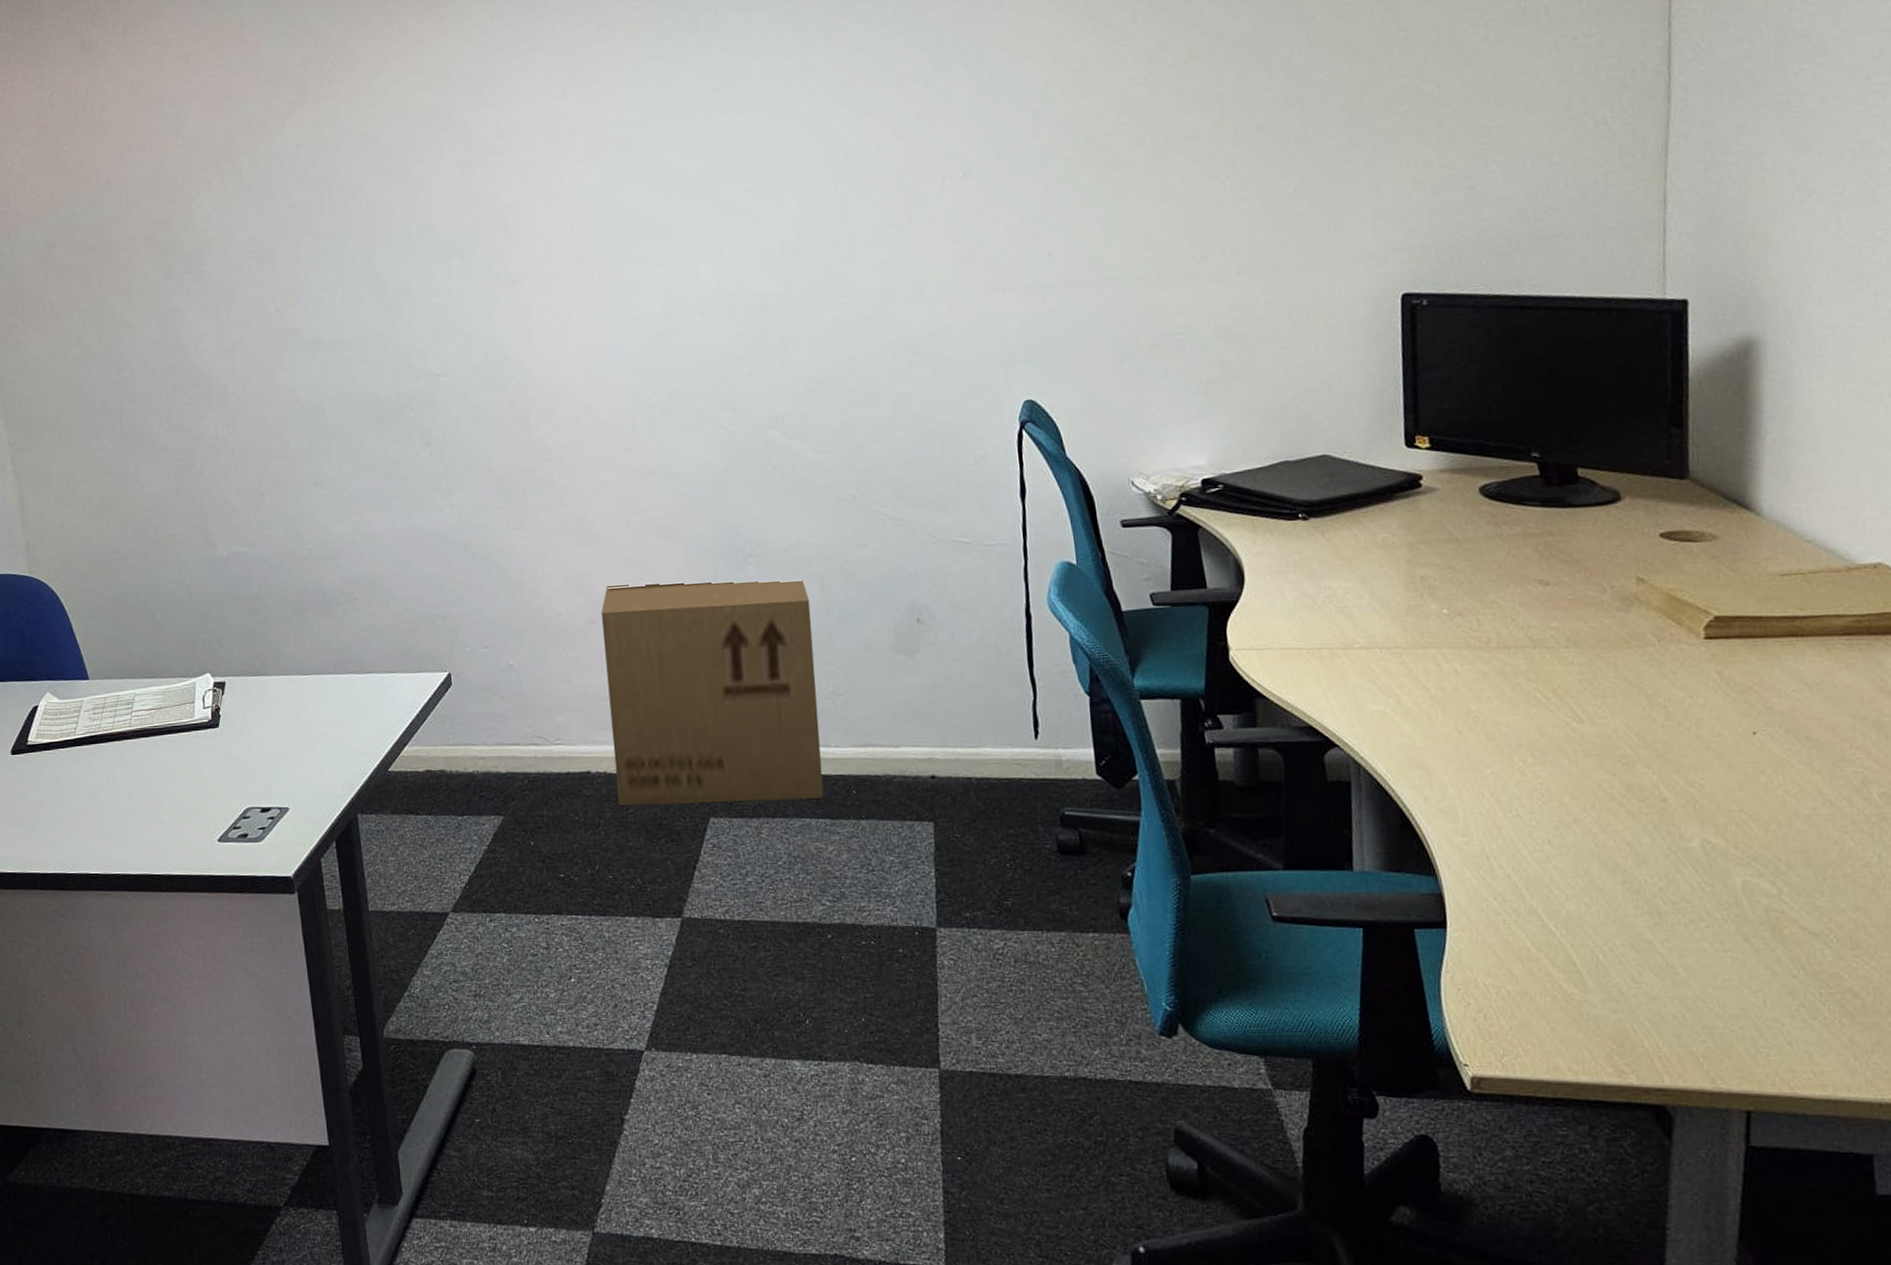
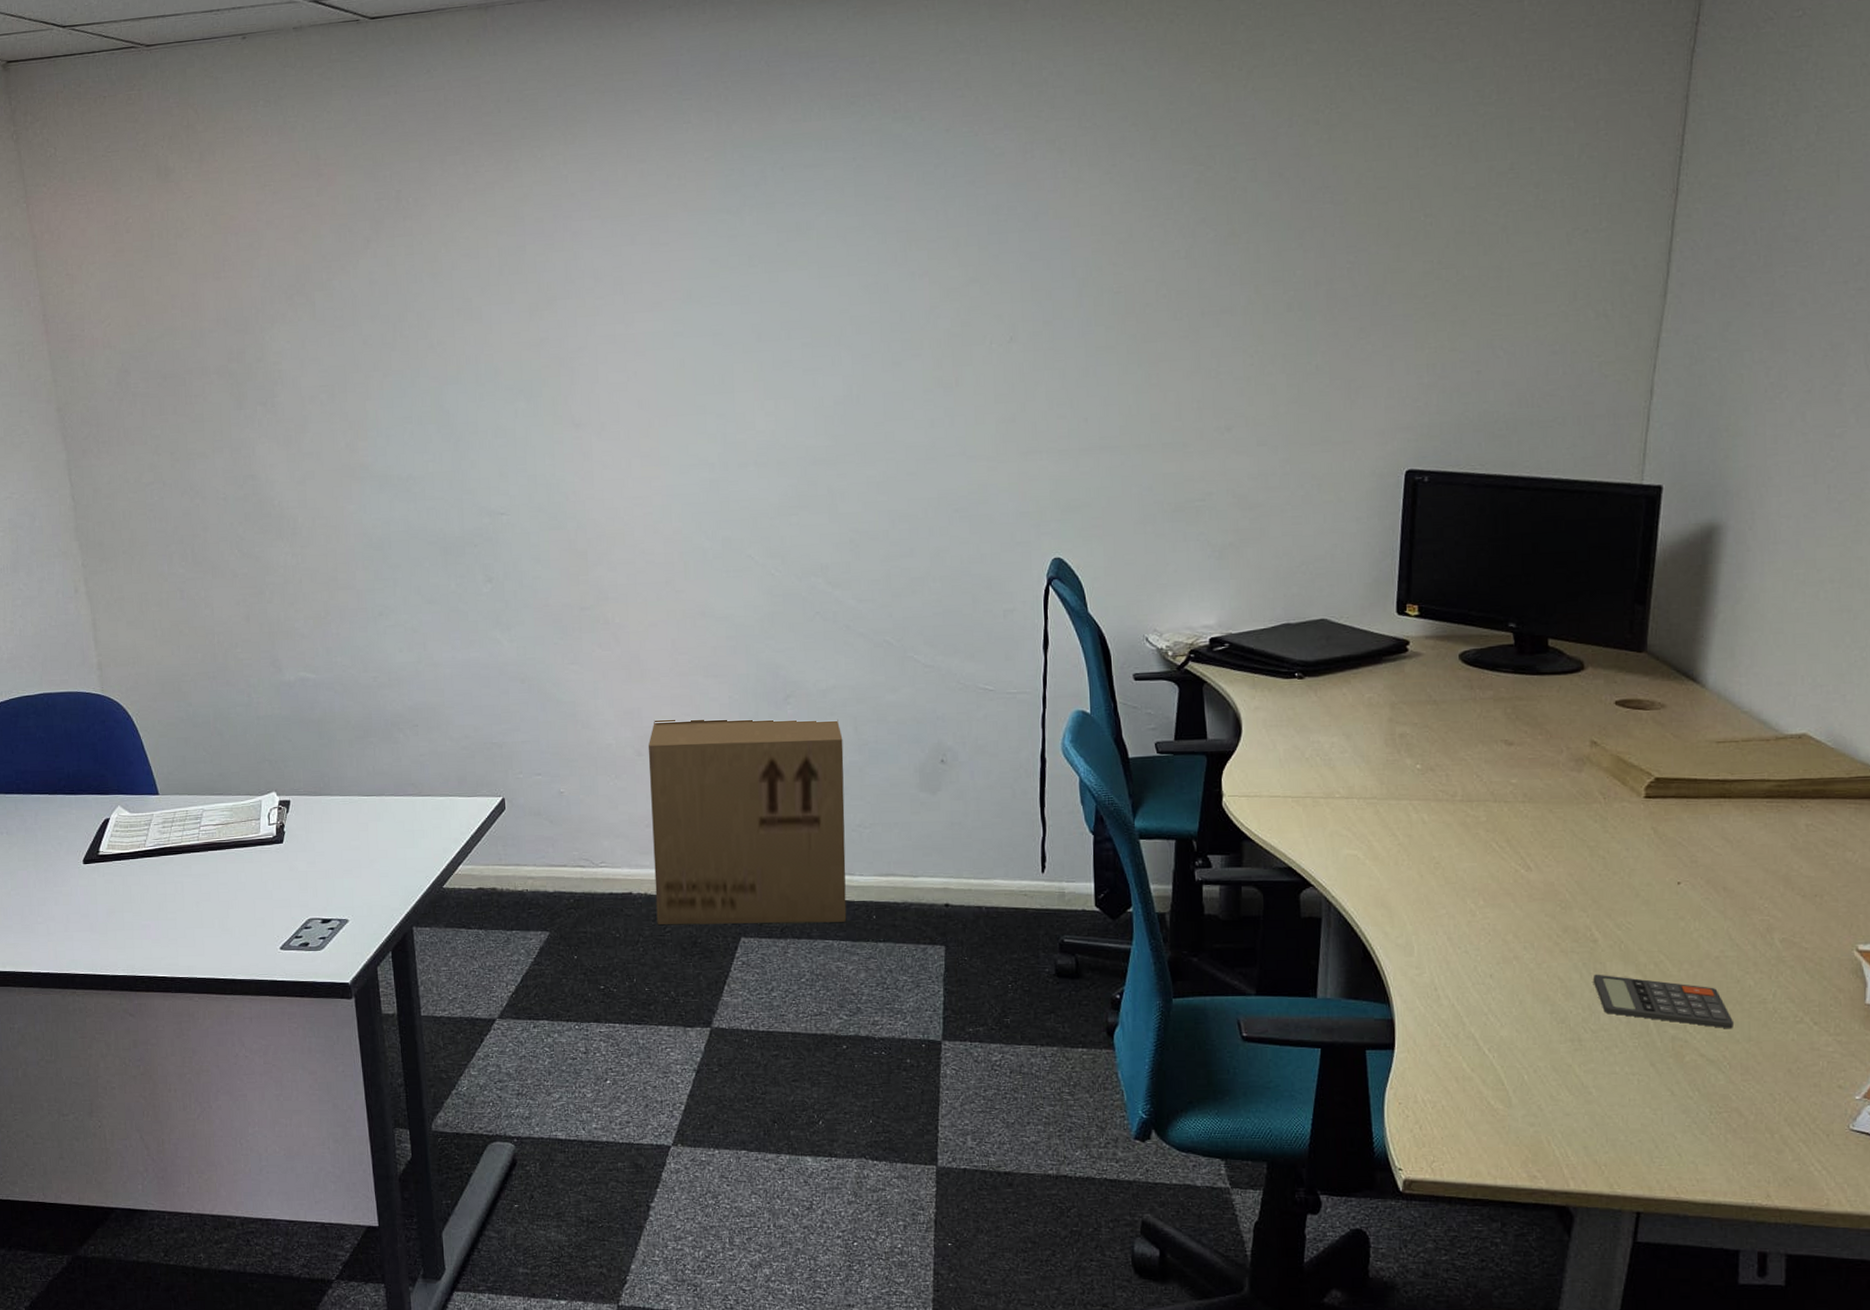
calculator: none [1666,837,1837,897] -> present [1593,974,1735,1029]

